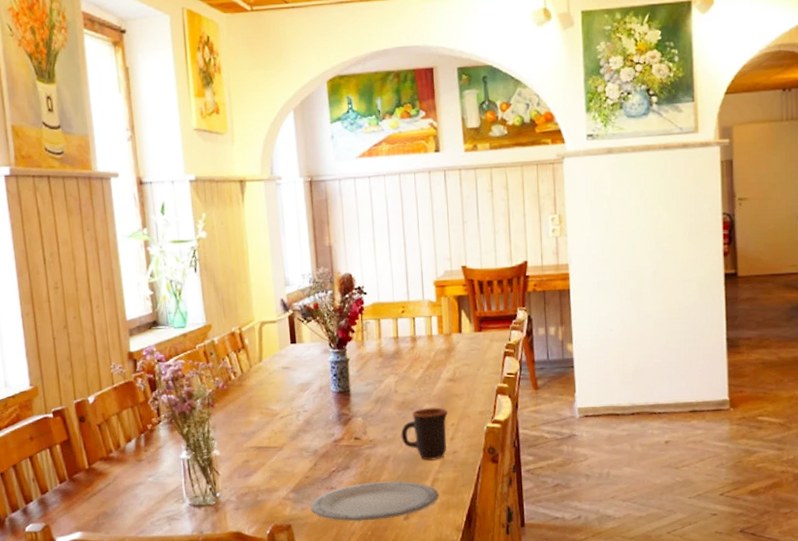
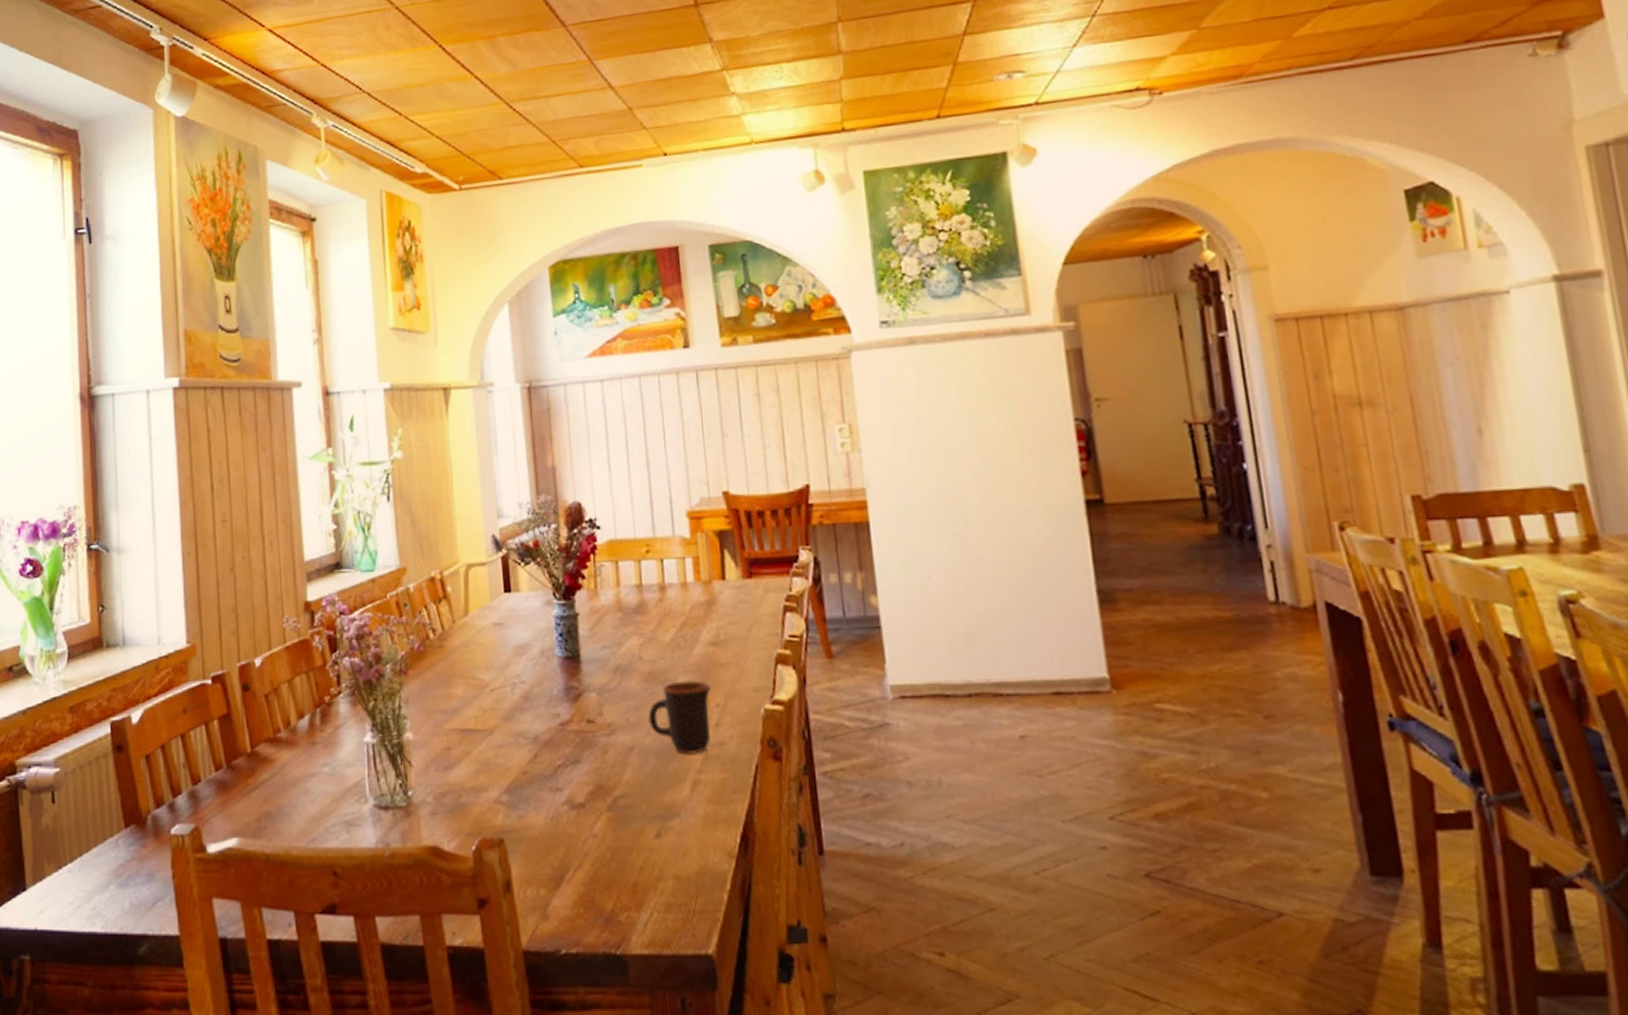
plate: present [310,481,439,522] -> none [529,782,702,838]

